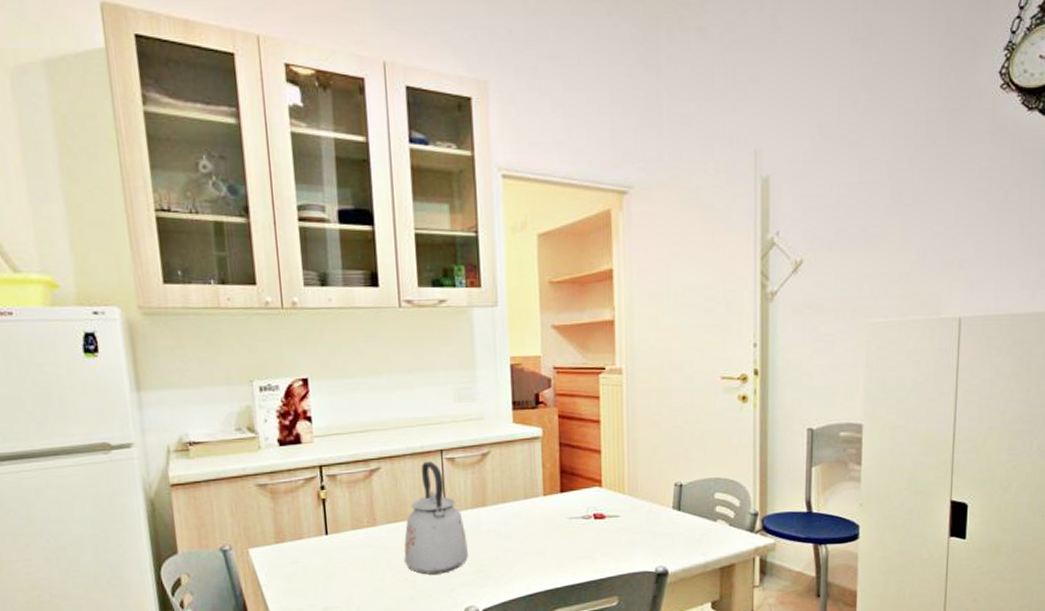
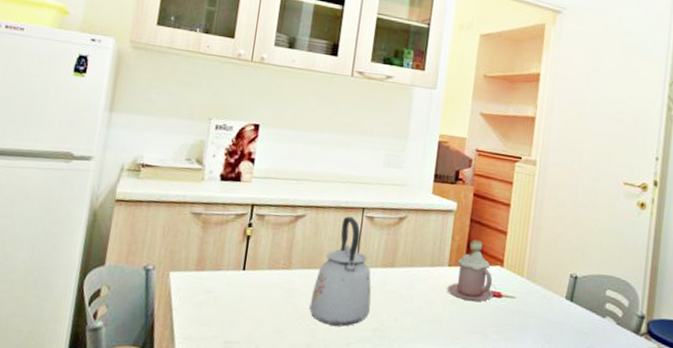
mug: none [546,463,596,527] -> present [447,239,494,302]

